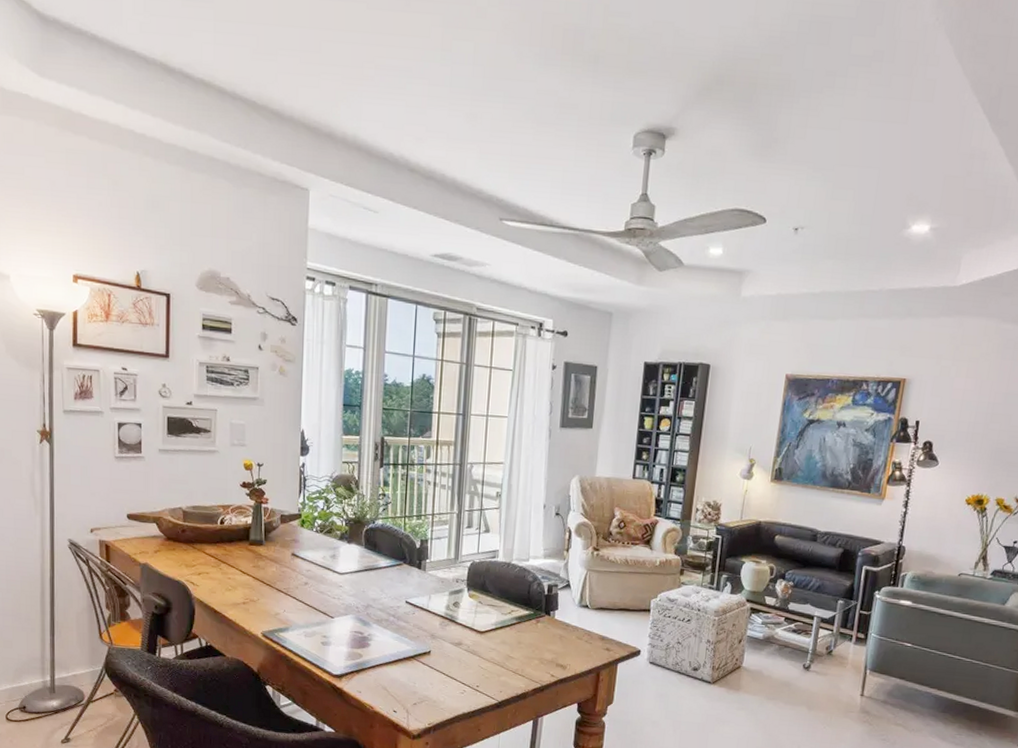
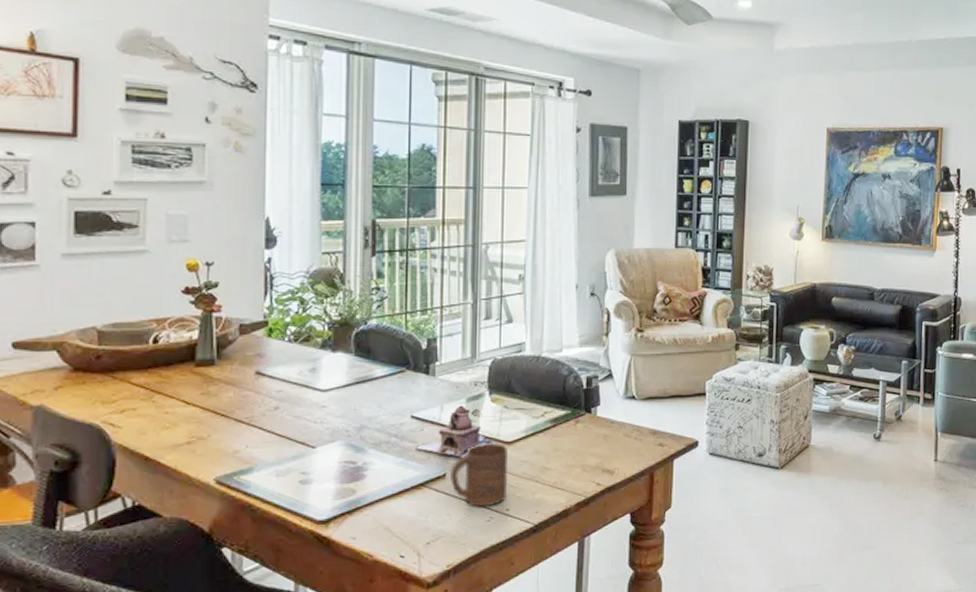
teapot: none [408,597,470,640] -> present [415,405,494,457]
cup: none [434,630,480,682] -> present [450,443,508,507]

